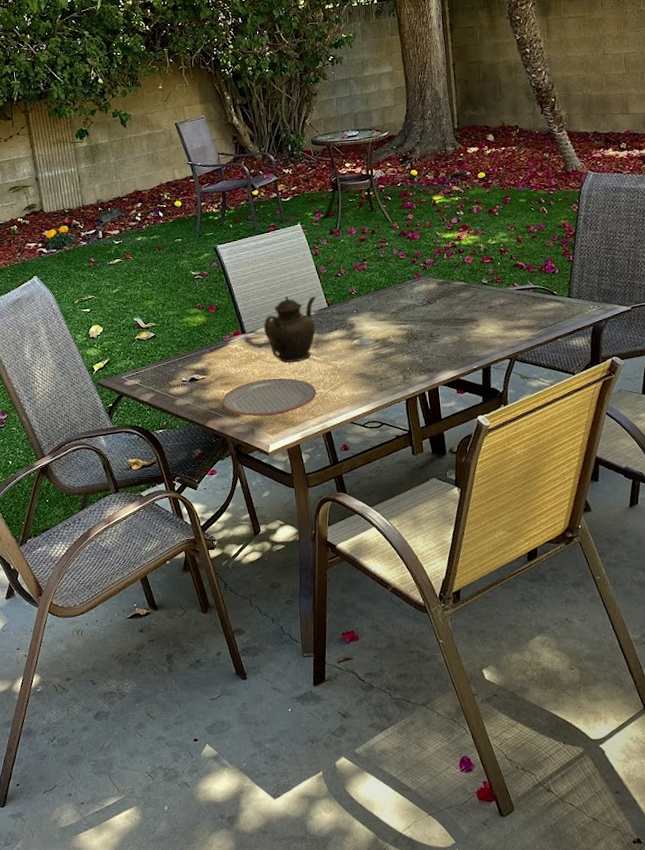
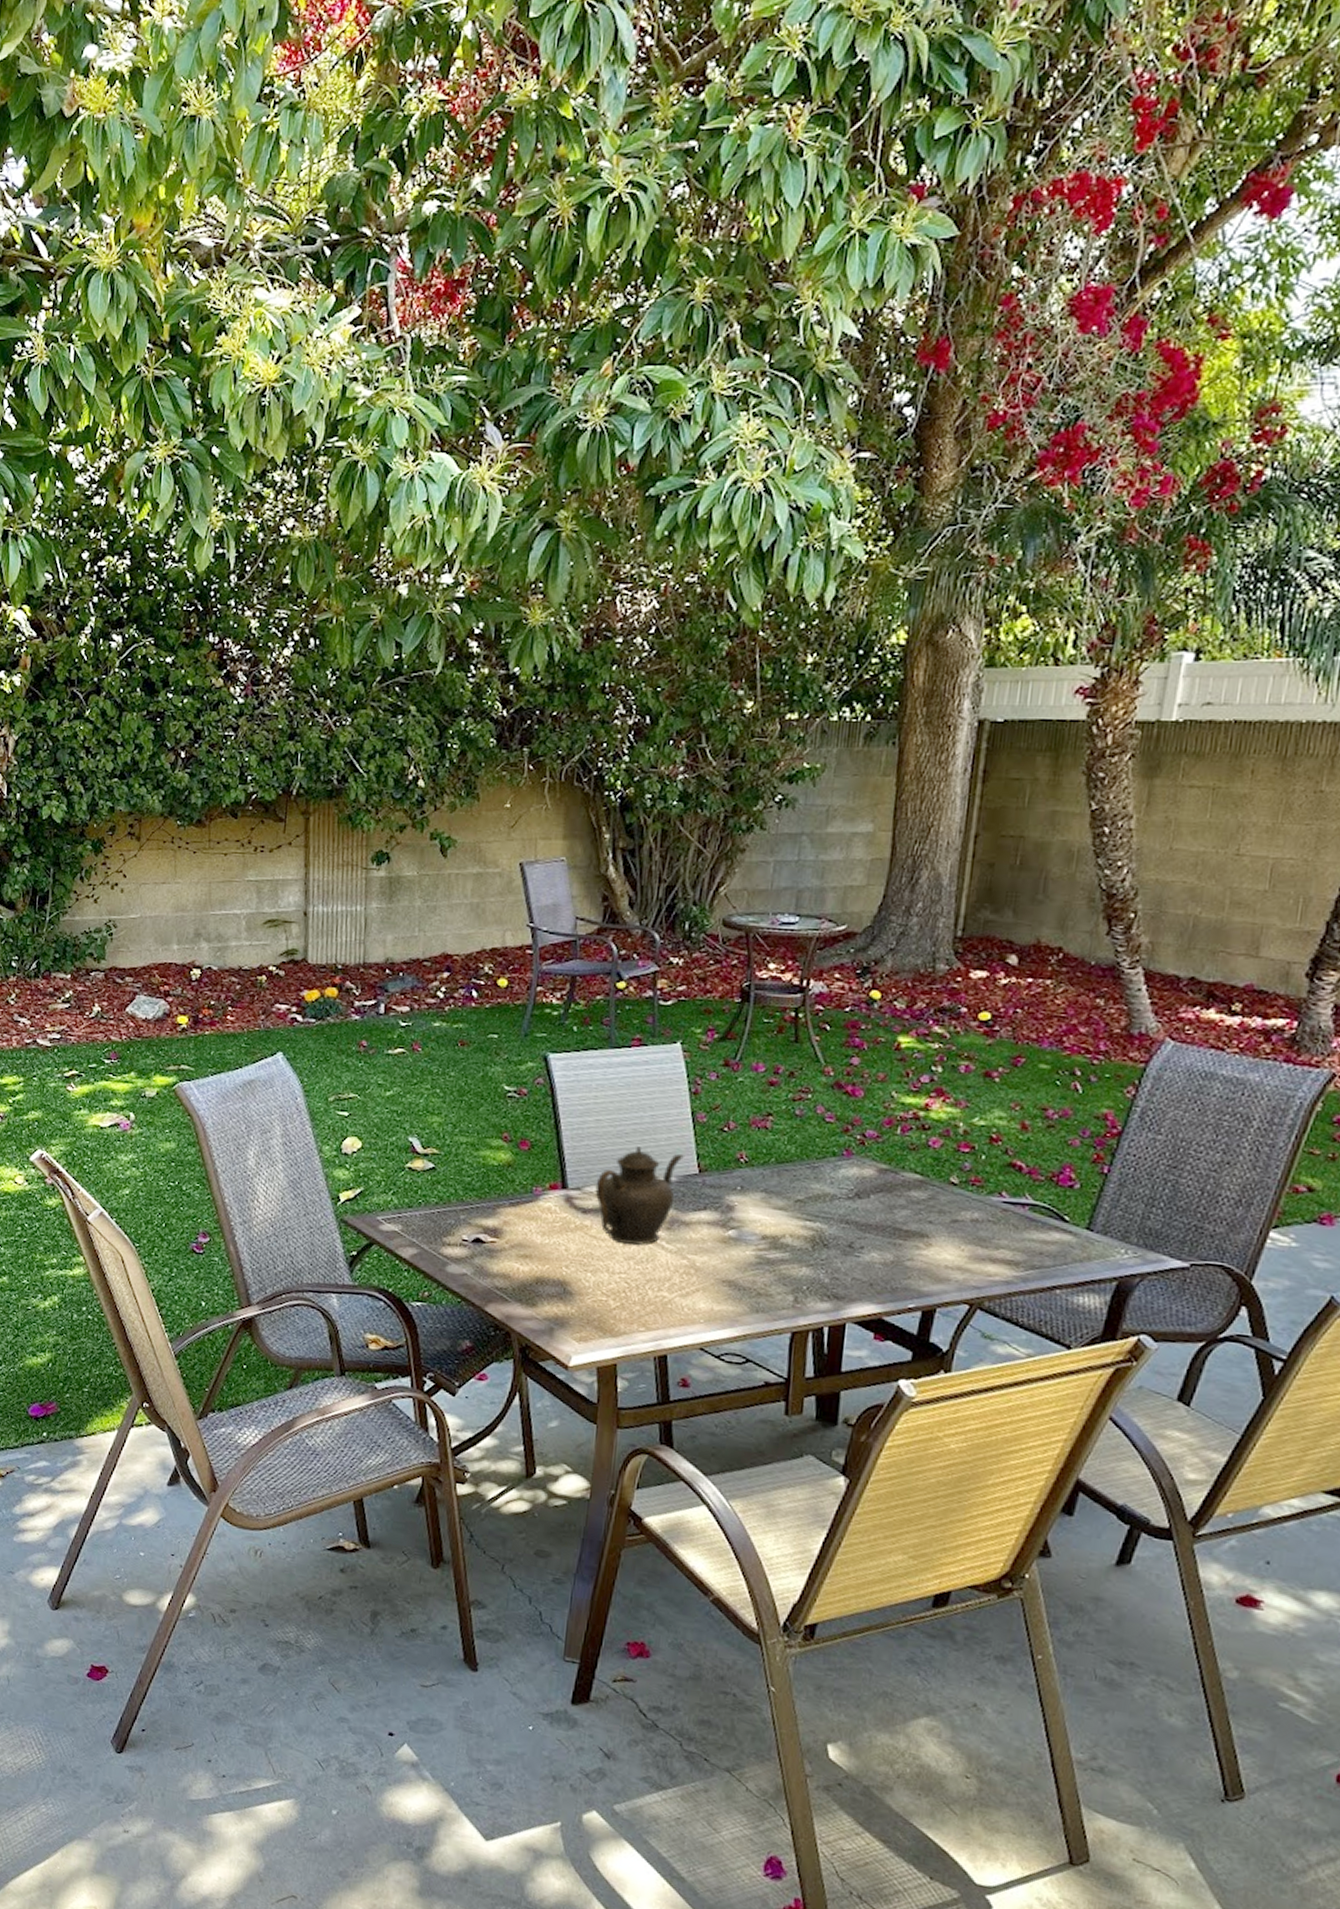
plate: present [222,378,317,417] -> none [514,1260,657,1316]

